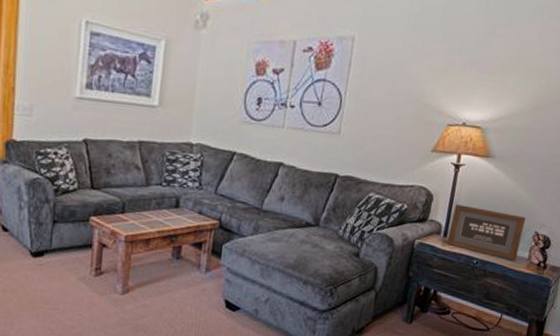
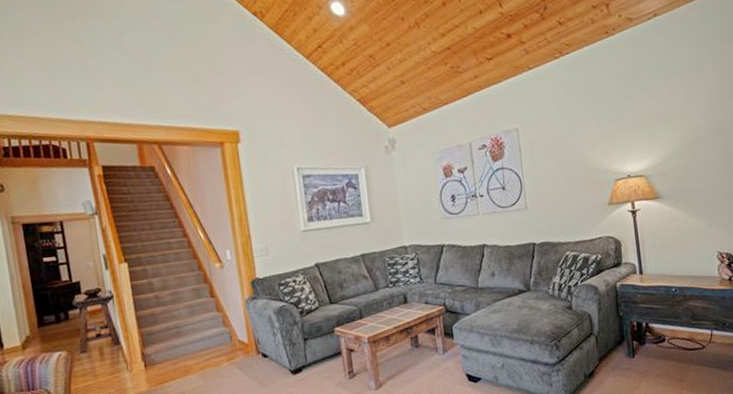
picture frame: present [446,204,527,261] -> none [642,241,709,282]

